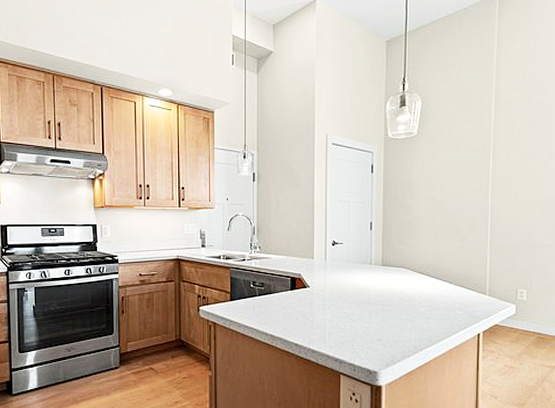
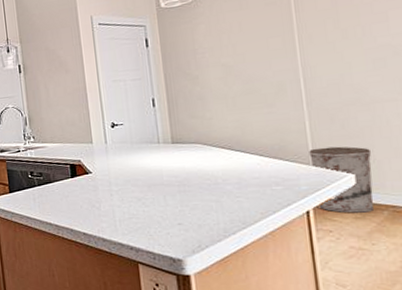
trash can: none [486,280,529,337] -> present [309,146,374,213]

